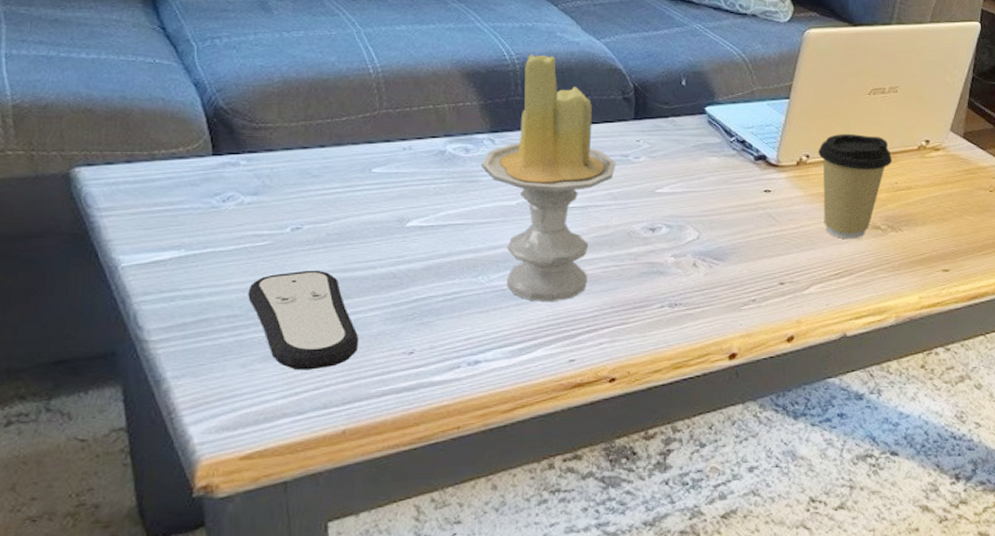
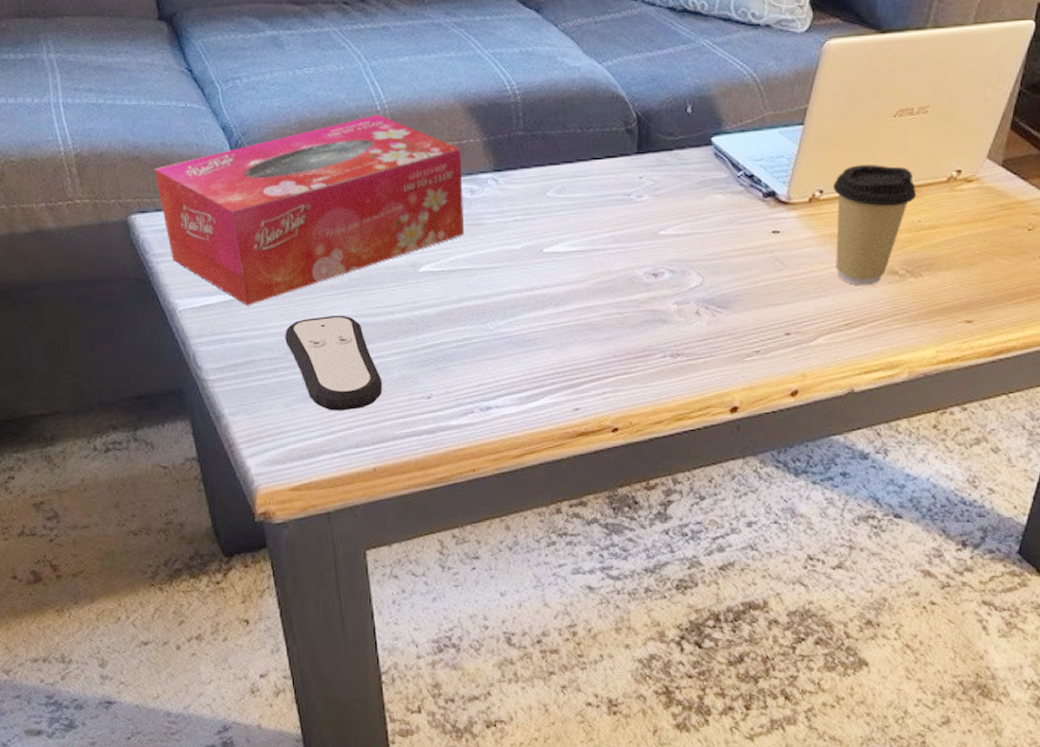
tissue box: none [109,76,457,262] -> present [154,114,464,306]
candle: present [482,54,616,303] -> none [487,83,619,350]

